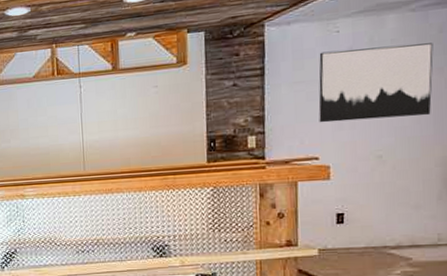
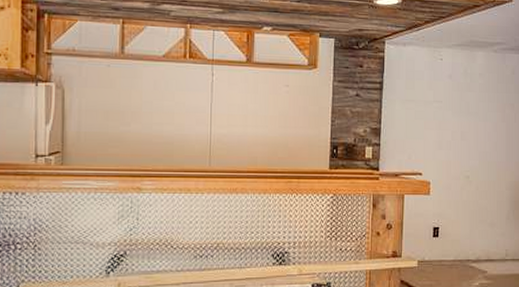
wall art: present [318,43,434,123] -> none [424,76,508,144]

